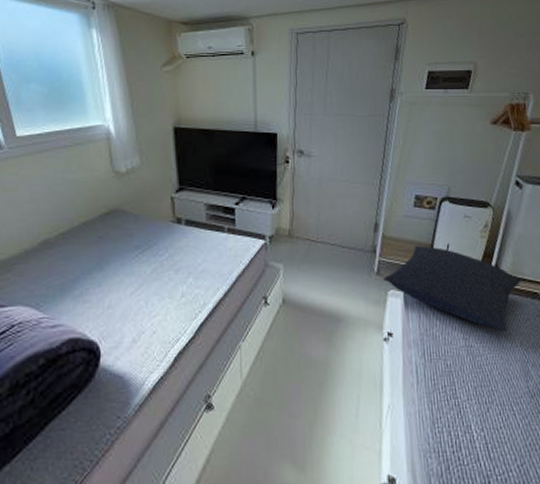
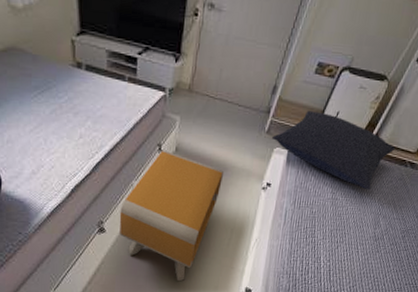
nightstand: none [228,303,339,471] -> present [119,150,225,281]

